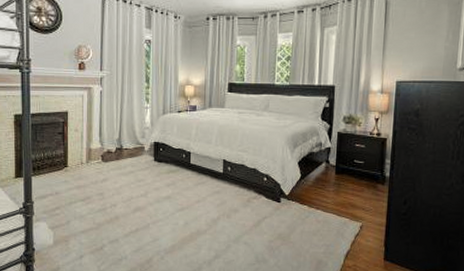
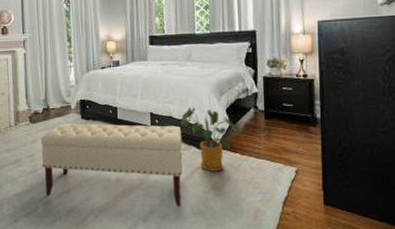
bench: none [112,164,253,254] -> present [41,123,183,207]
house plant: none [252,157,312,221] -> present [180,107,243,171]

